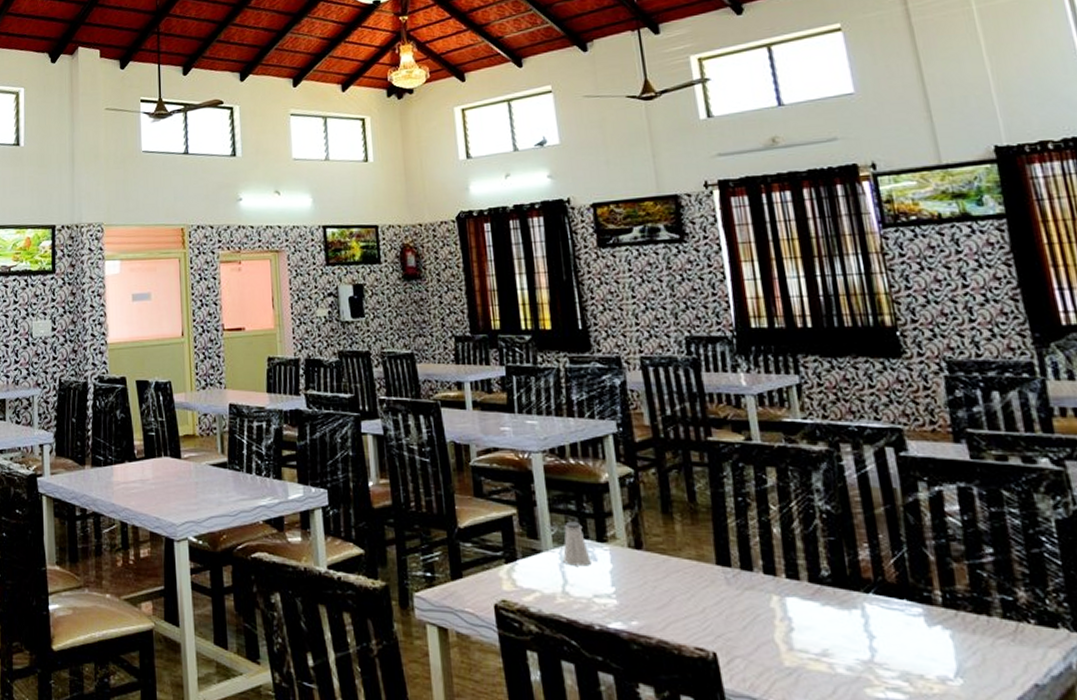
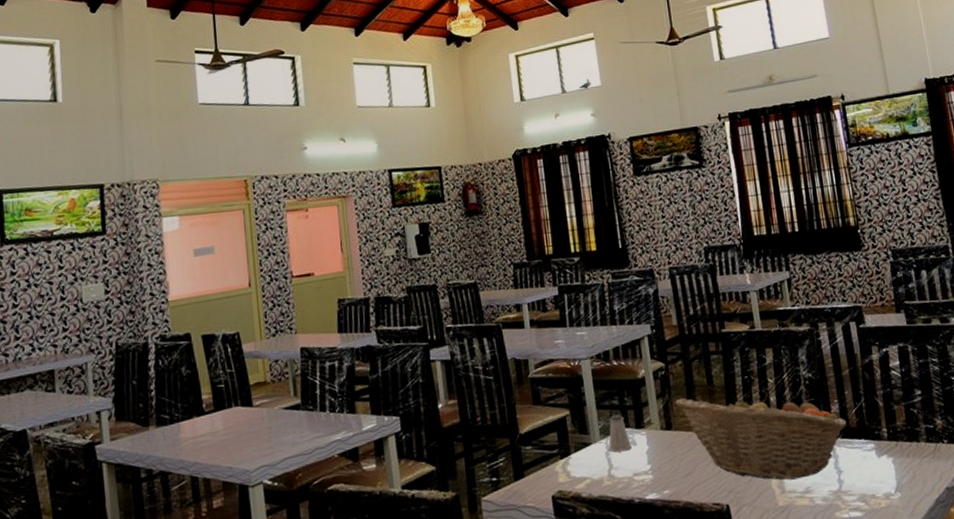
fruit basket: none [646,513,882,636] -> present [675,392,847,480]

